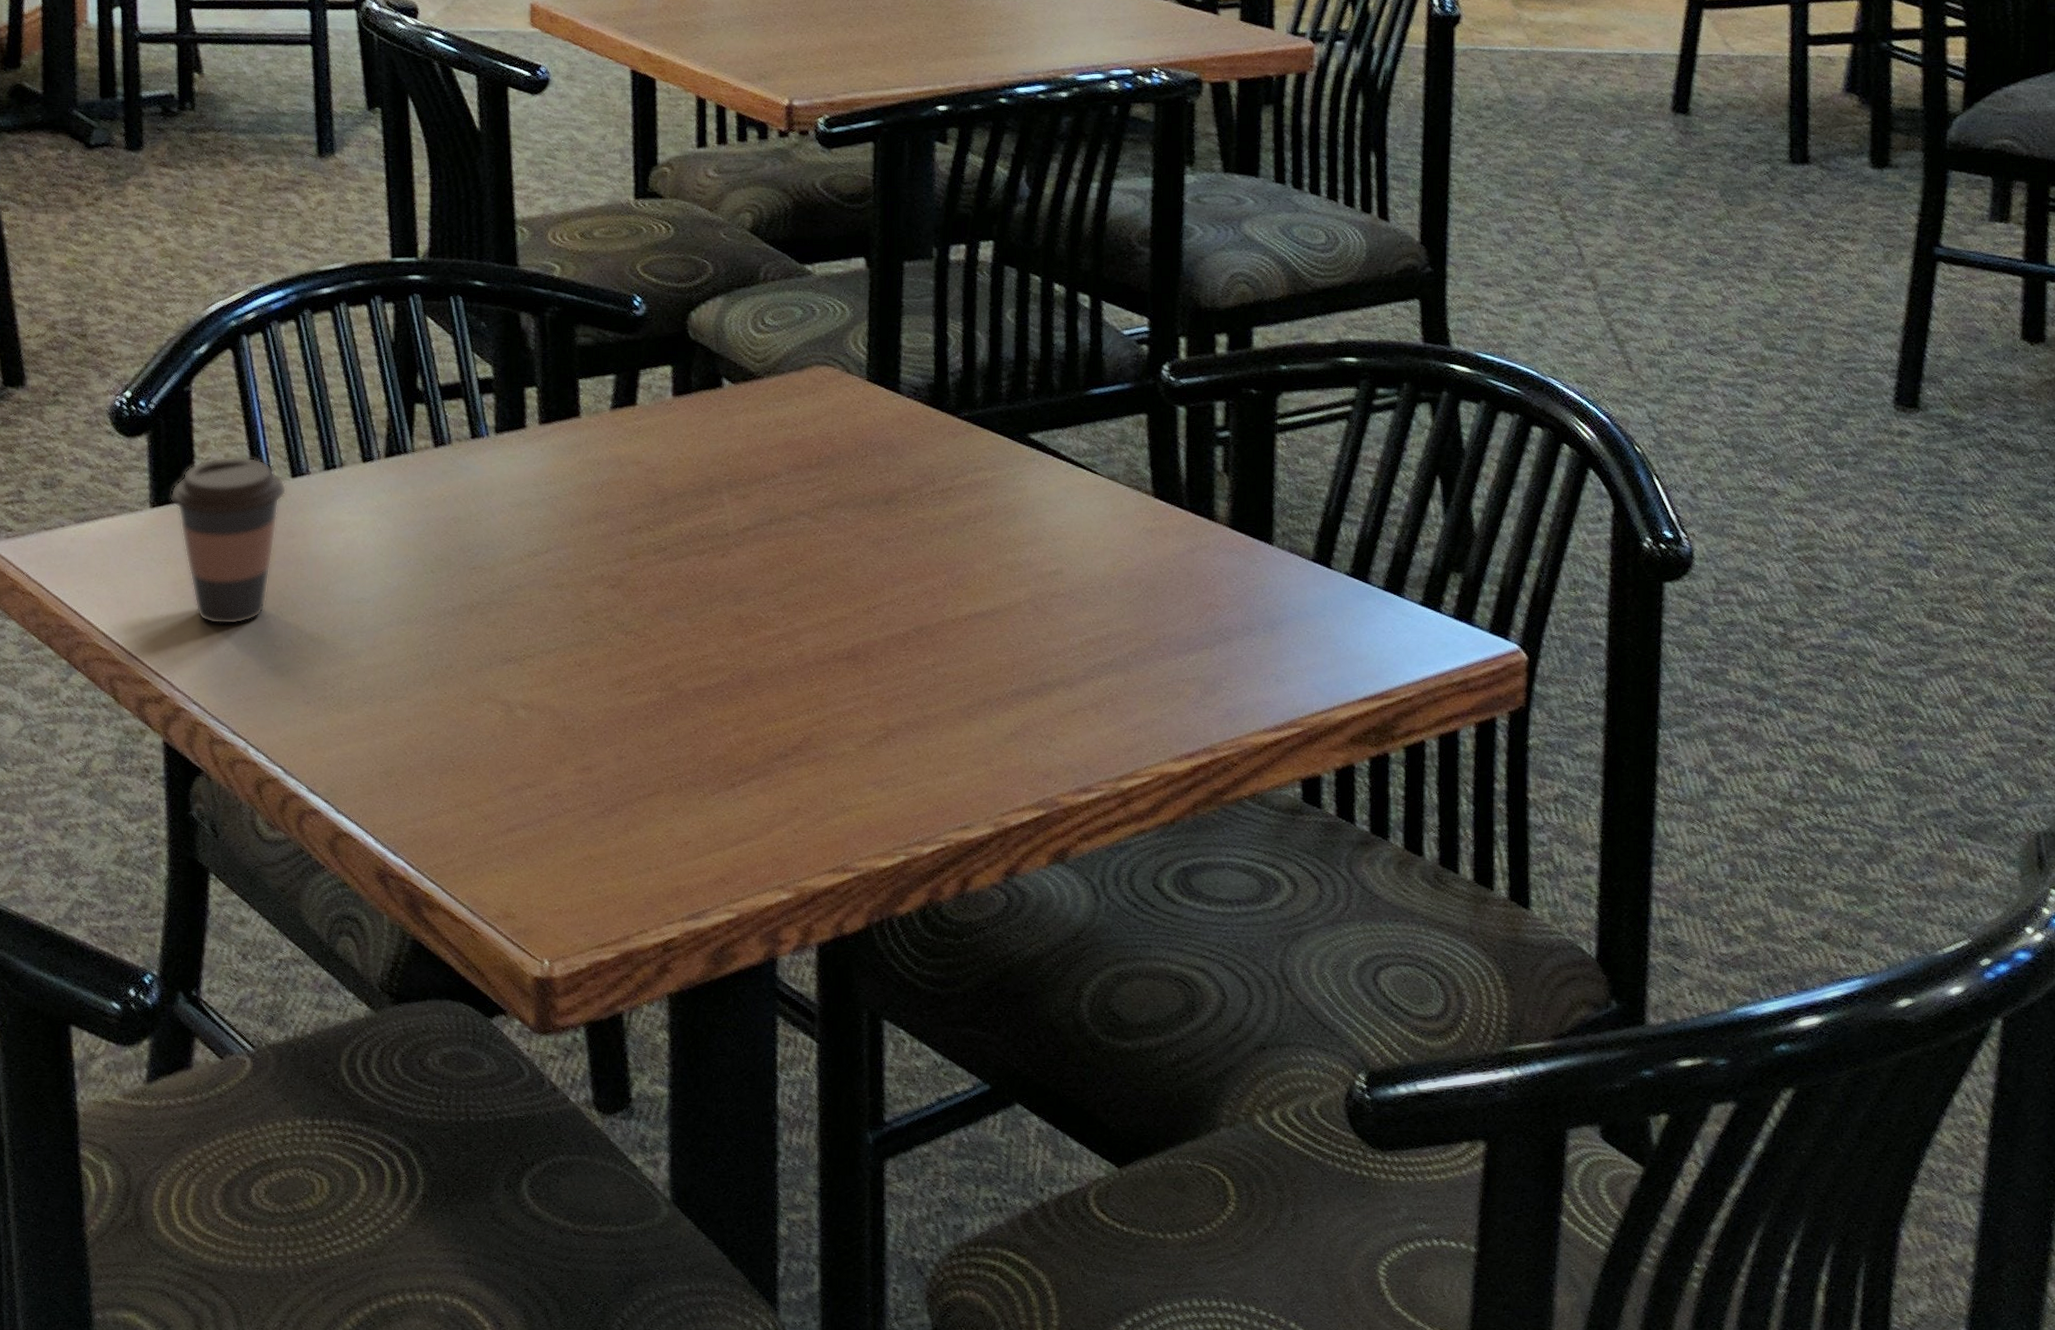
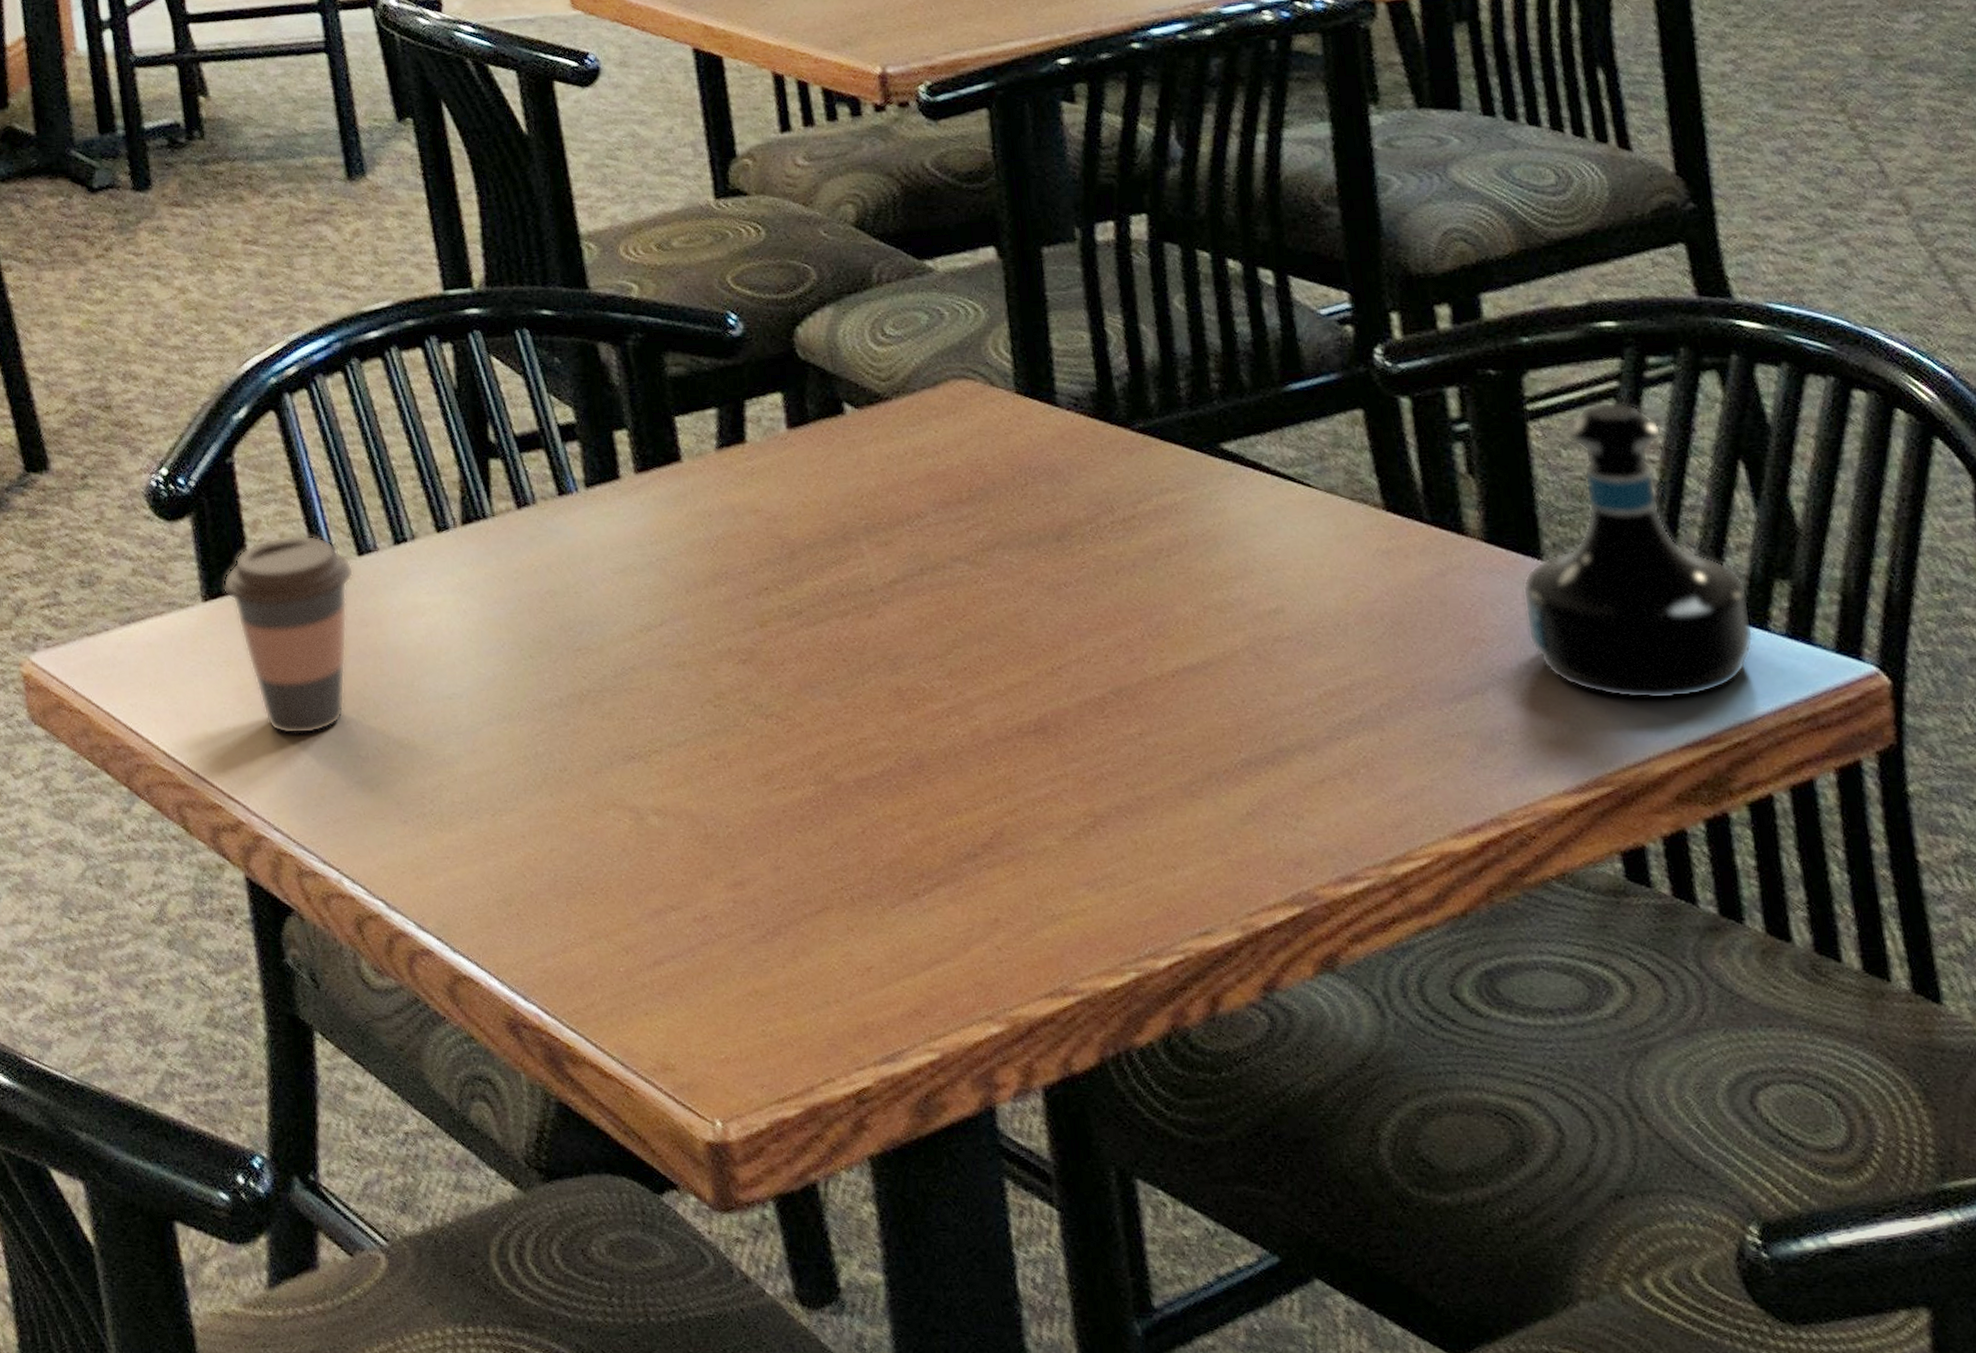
tequila bottle: none [1253,422,1429,662] -> present [1522,401,1754,700]

